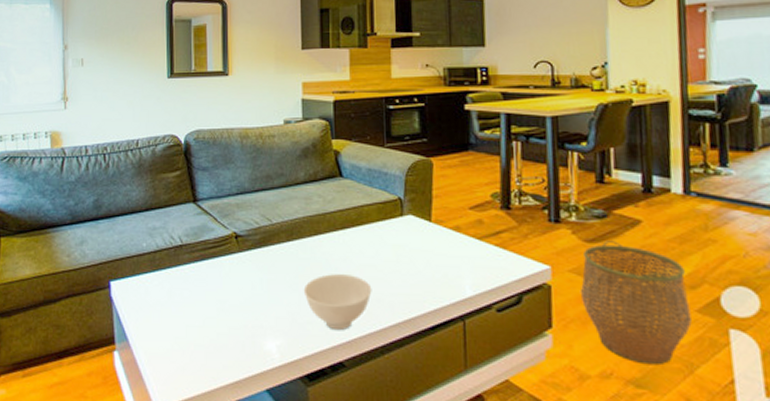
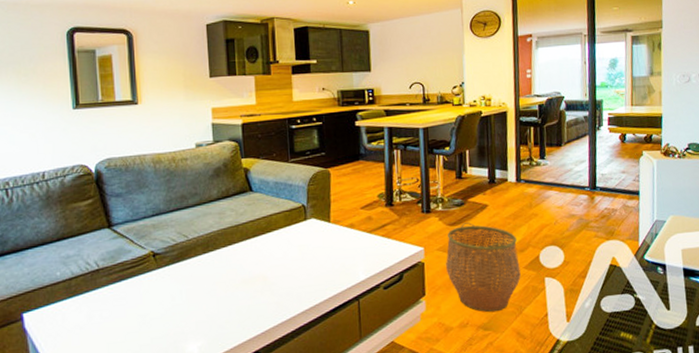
bowl: present [303,274,372,331] -> none [220,275,282,325]

